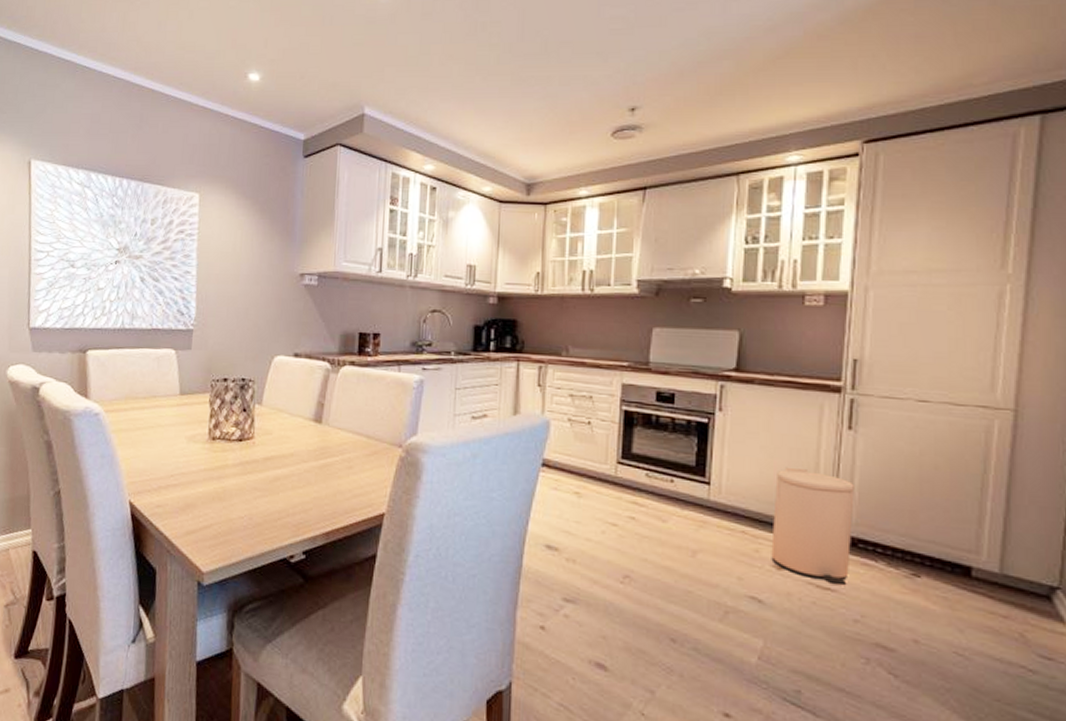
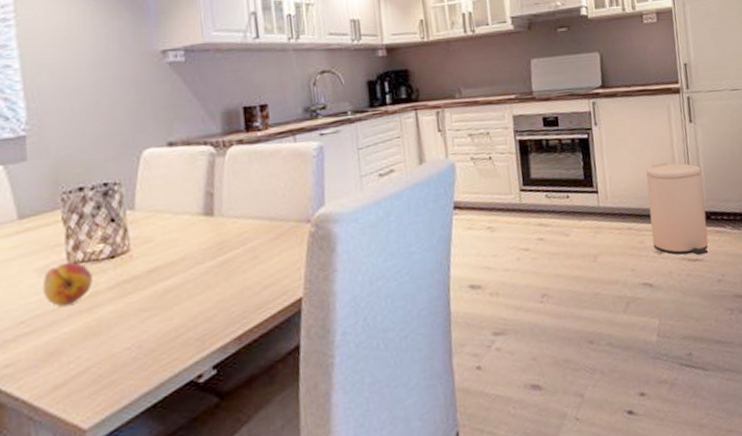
fruit: none [188,436,224,471] -> present [42,261,93,306]

